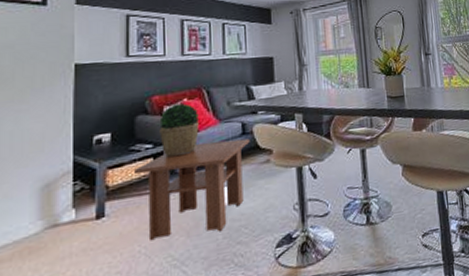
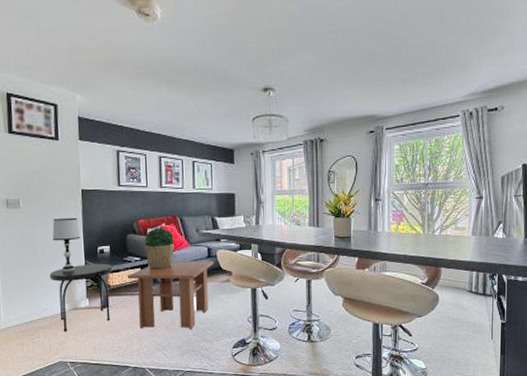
side table: none [17,157,113,262] -> present [49,263,113,331]
table lamp: none [26,100,69,176] -> present [52,217,81,273]

